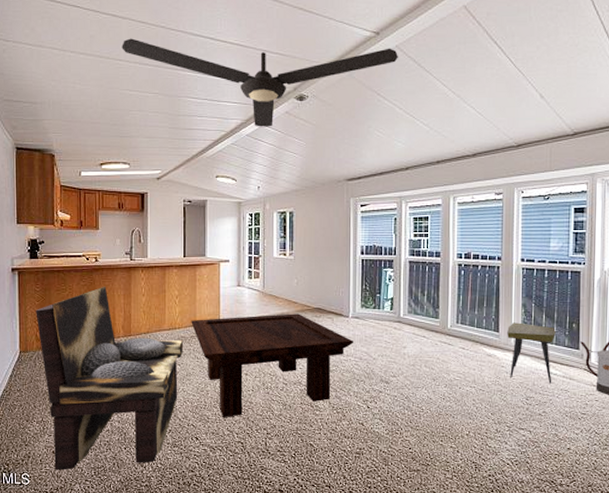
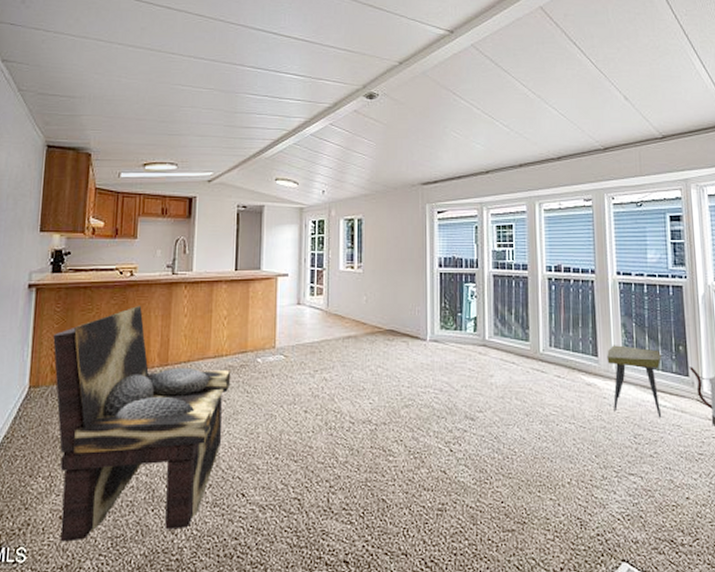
ceiling fan: present [122,38,398,127] -> none [175,31,474,126]
coffee table: present [191,313,353,417] -> none [241,337,432,467]

